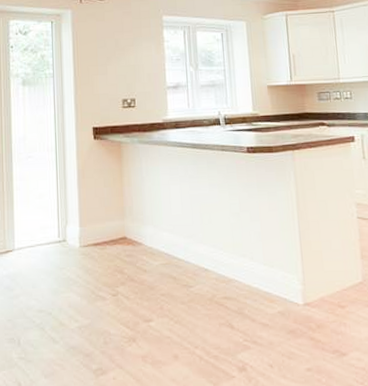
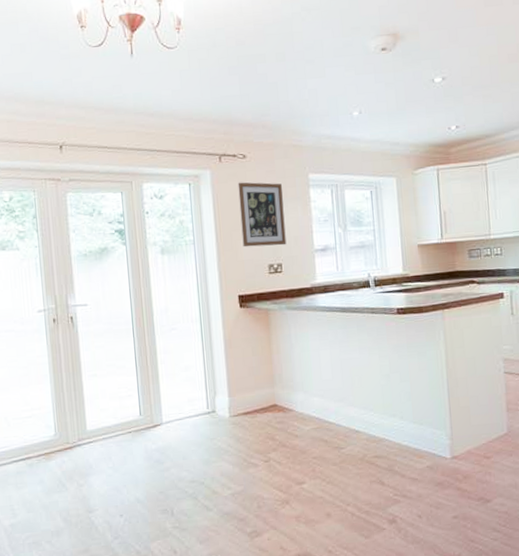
wall art: none [96,21,140,82] -> present [238,182,287,248]

